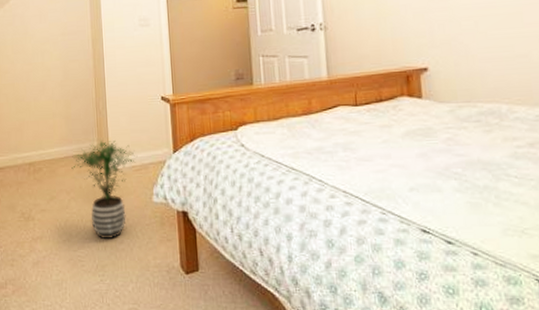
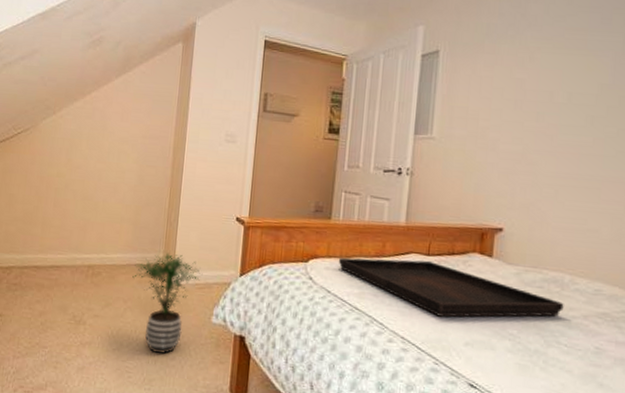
serving tray: none [266,112,507,165] -> present [338,257,564,318]

